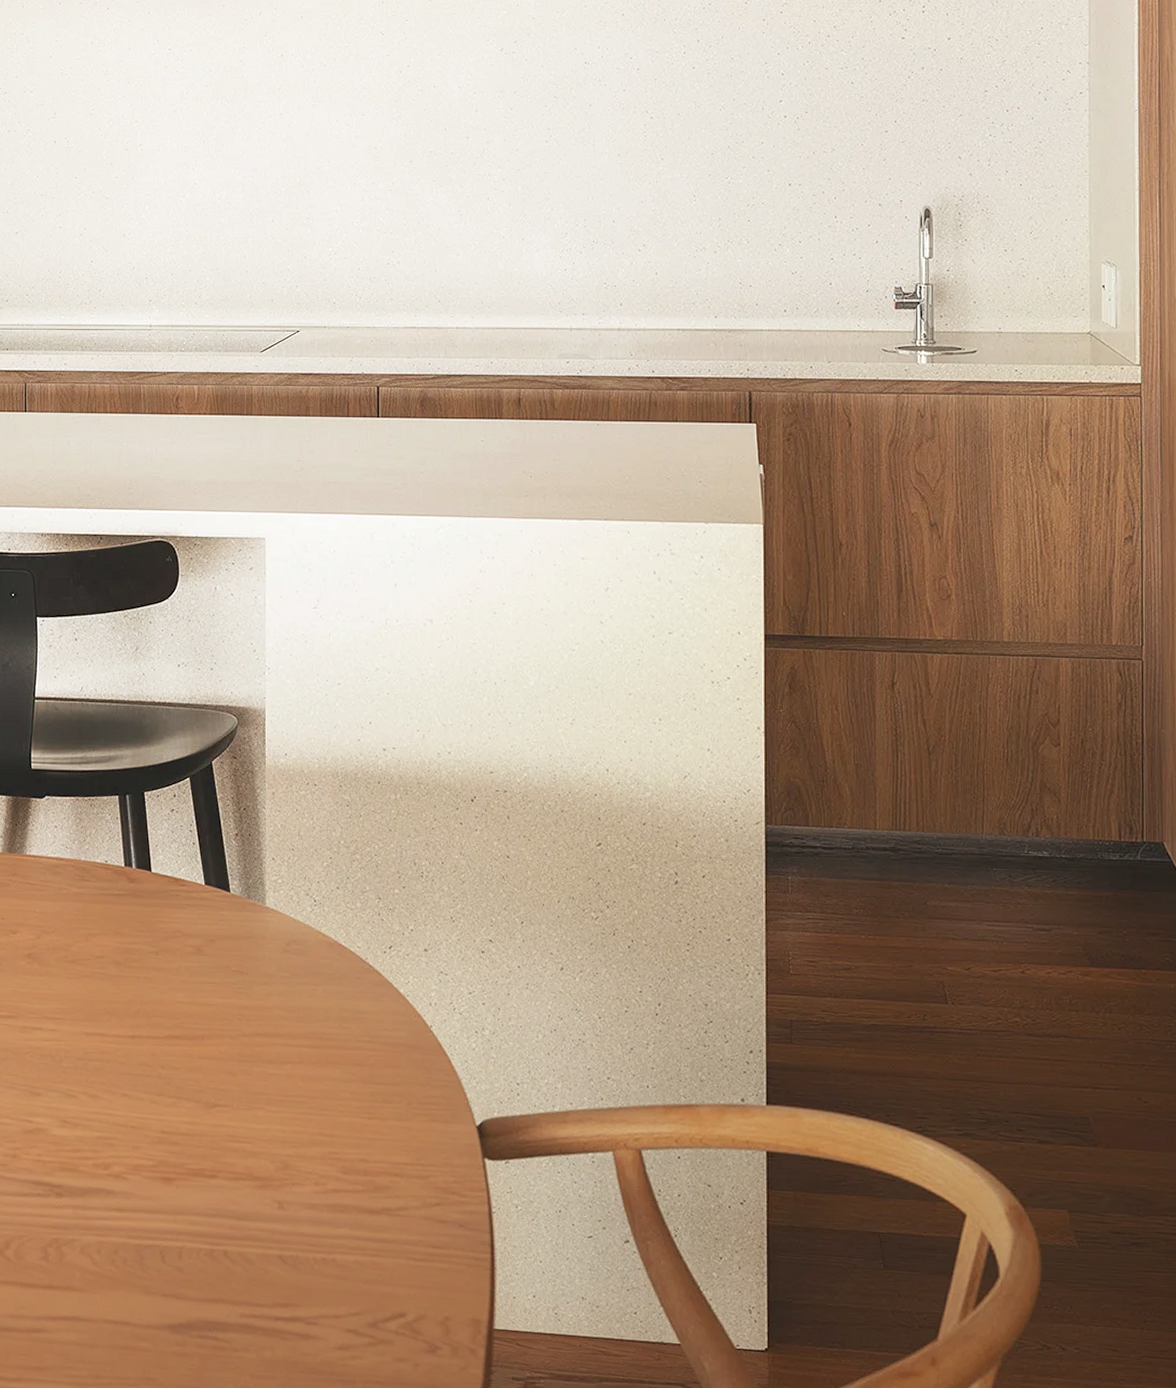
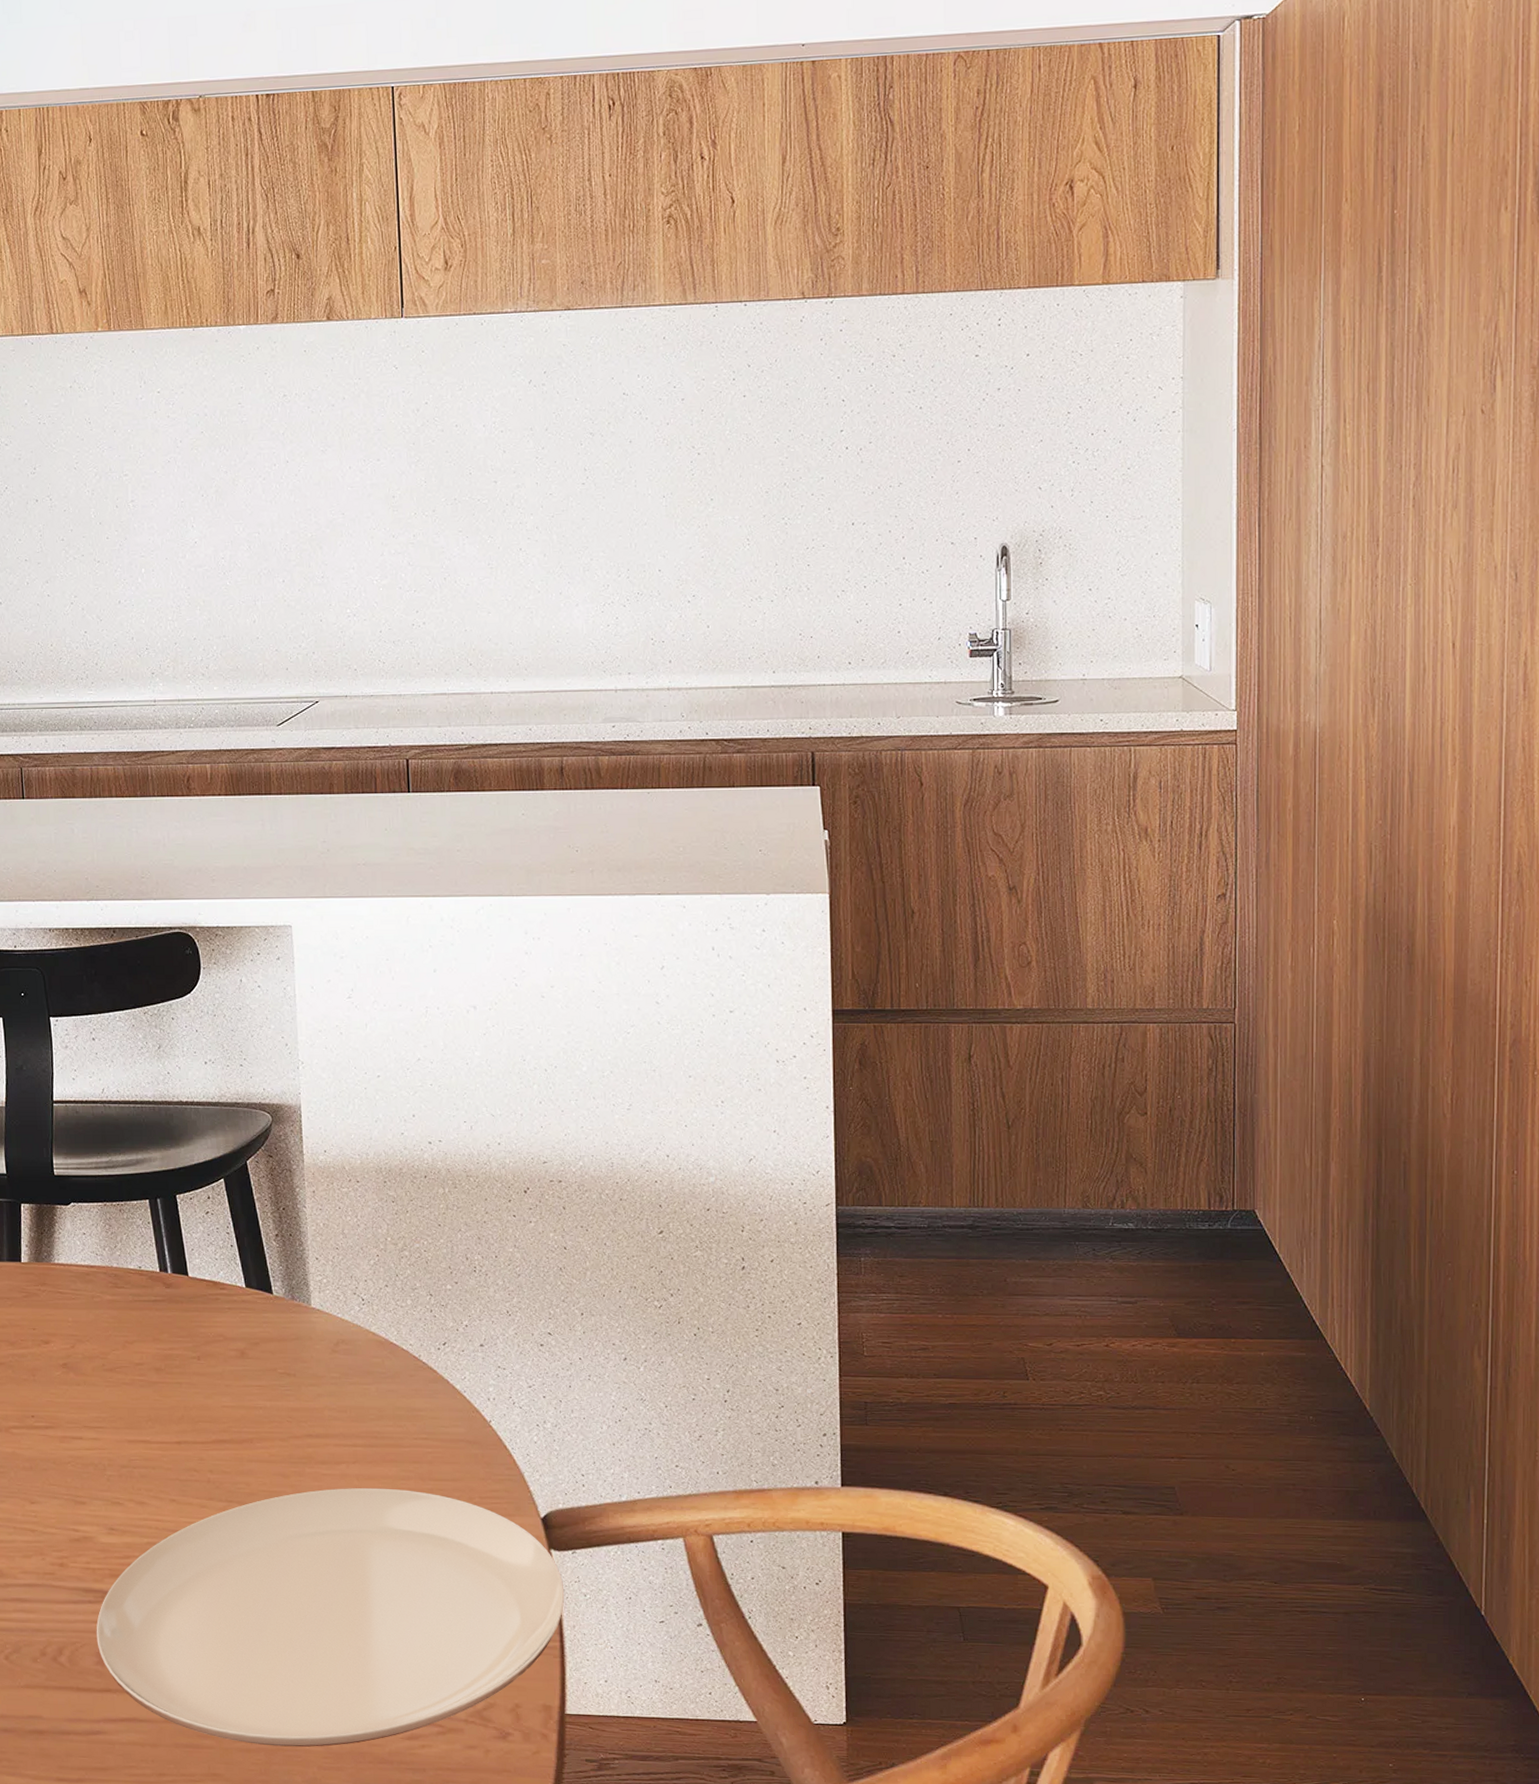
plate: none [43,1088,497,1354] -> present [96,1487,565,1747]

